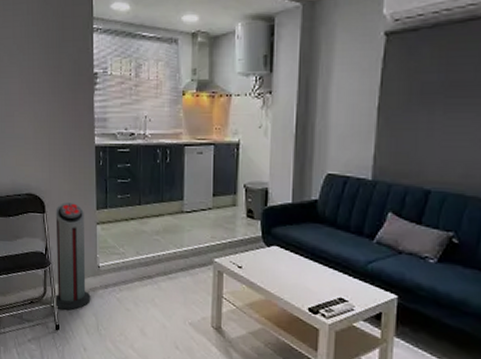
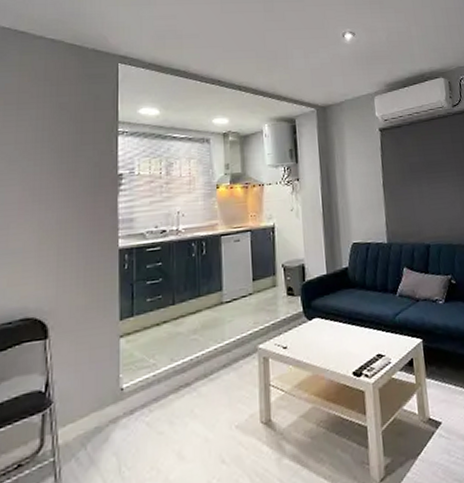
air purifier: present [54,203,91,311] -> none [56,318,111,463]

